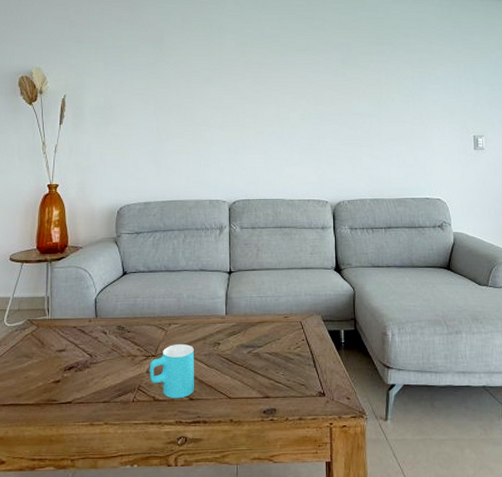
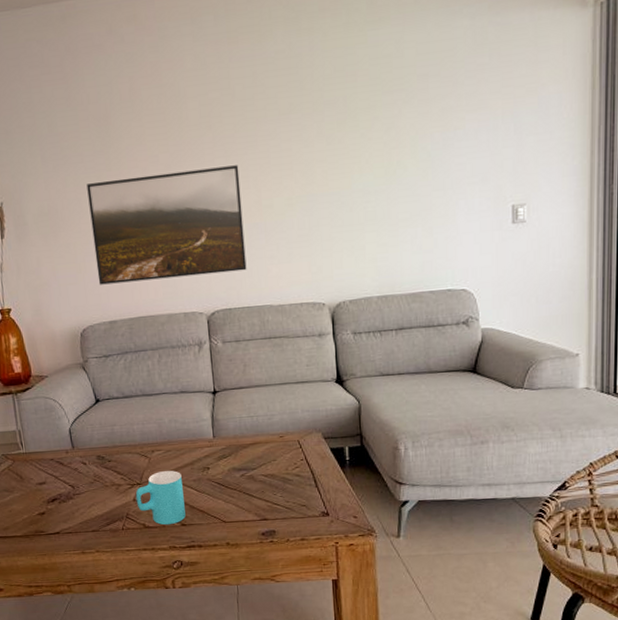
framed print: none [139,85,265,171] -> present [86,165,247,285]

